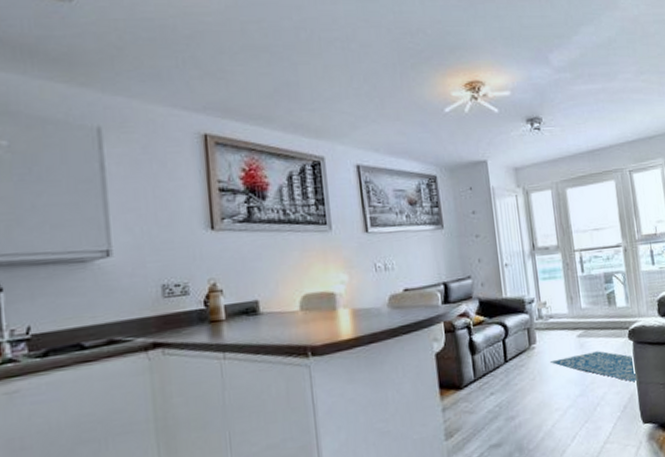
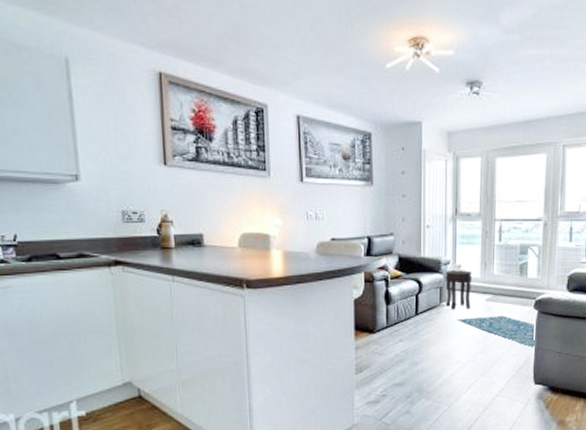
side table: none [531,306,563,352] -> present [445,270,472,310]

